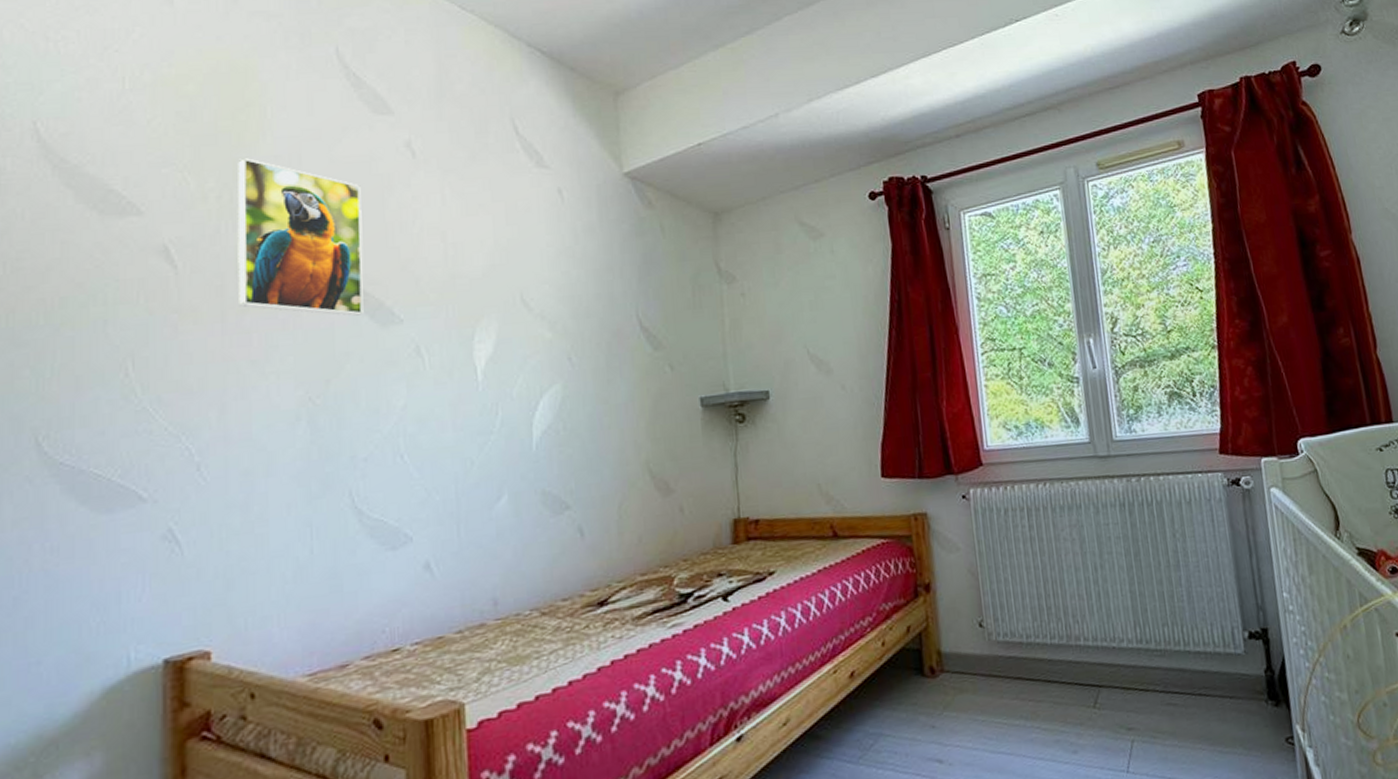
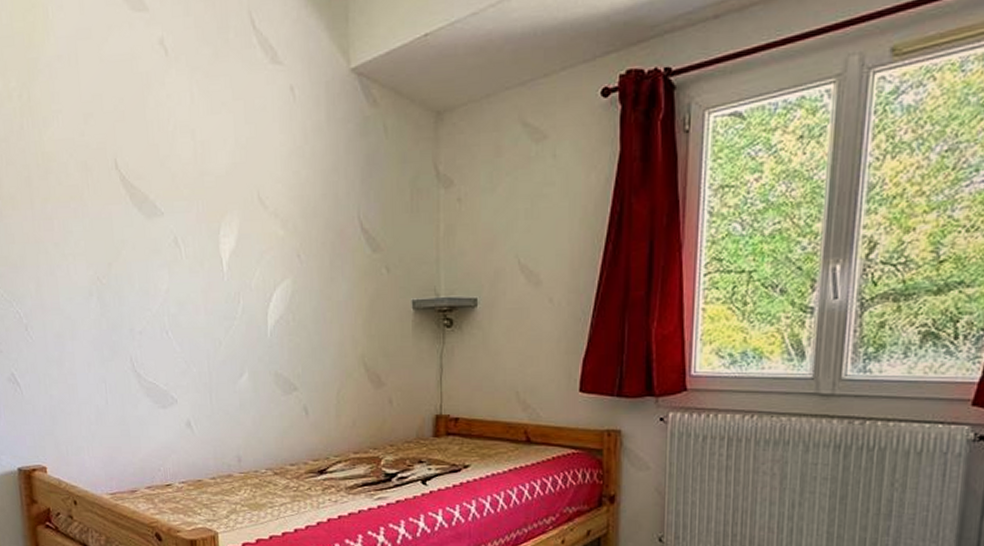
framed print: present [237,157,364,316] -> none [31,57,133,208]

